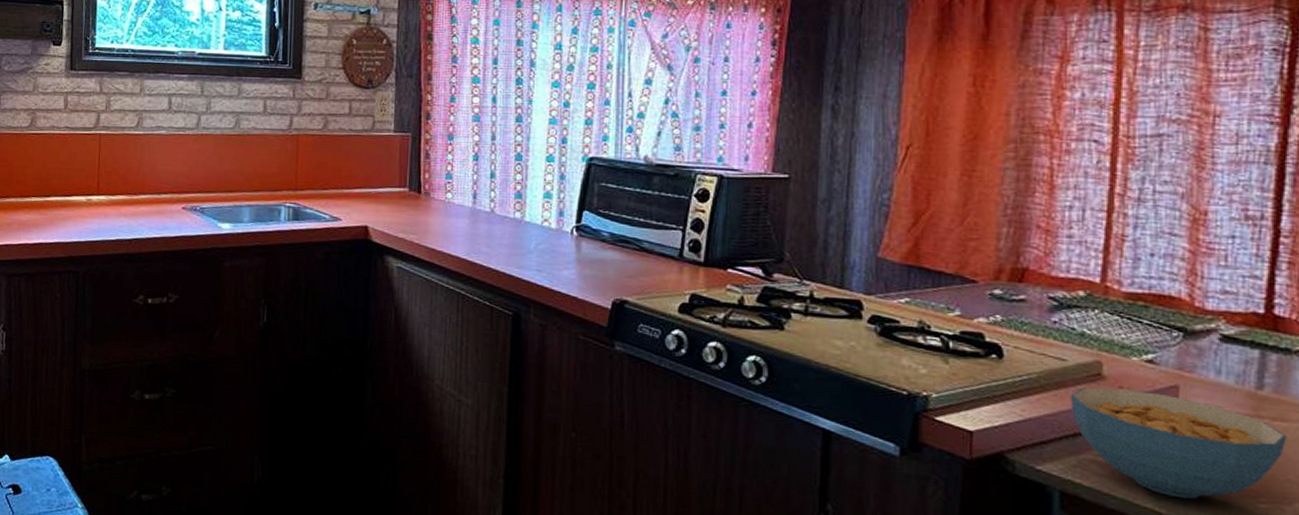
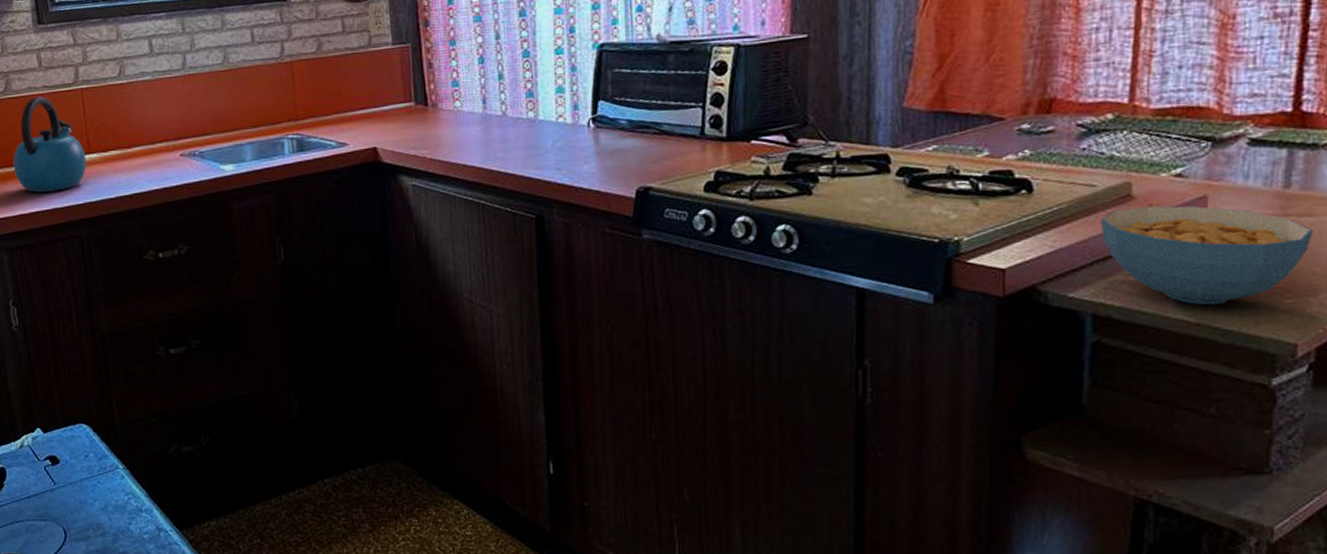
kettle: none [25,136,95,226] -> present [12,96,87,193]

